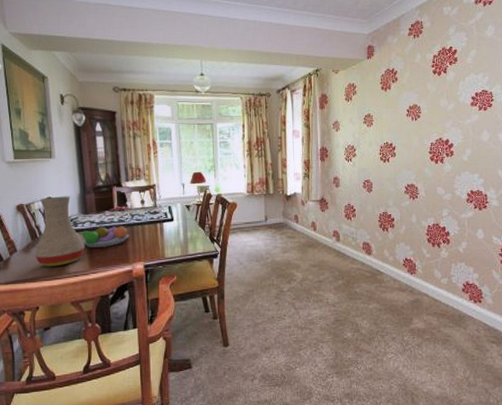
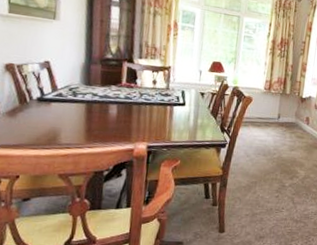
vase: present [34,196,85,267] -> none [20,60,83,136]
fruit bowl: present [78,224,129,248] -> none [77,98,135,123]

